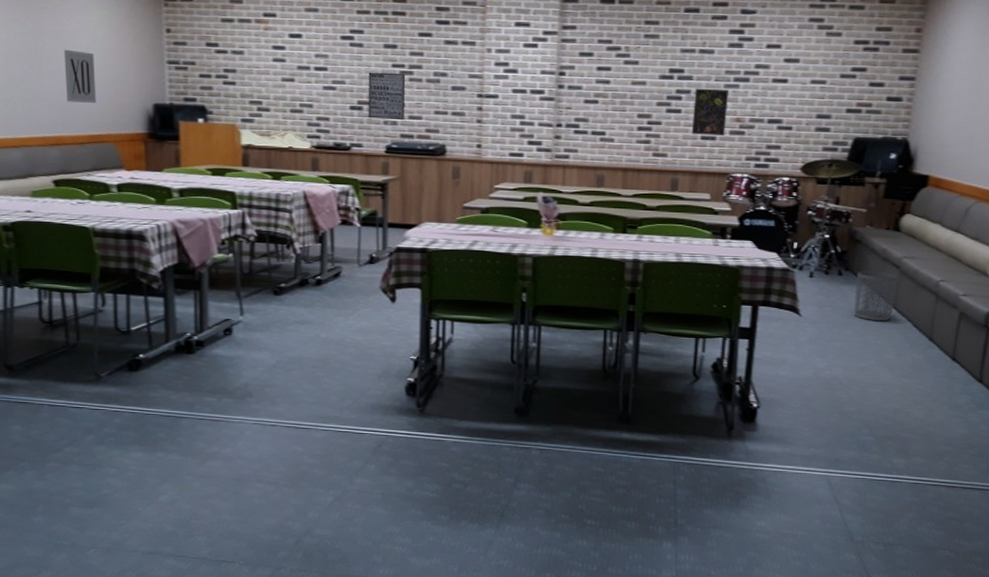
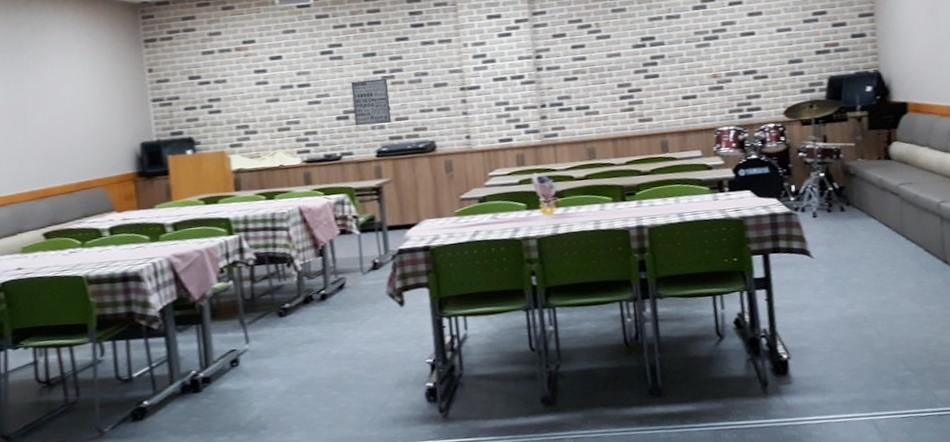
wall art: present [64,49,97,103] -> none [48,102,83,153]
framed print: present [691,88,730,137] -> none [668,48,705,96]
waste bin: present [854,270,899,322] -> none [858,201,902,252]

